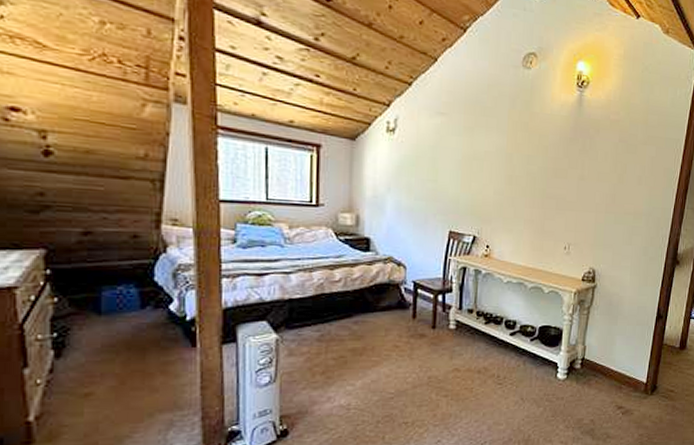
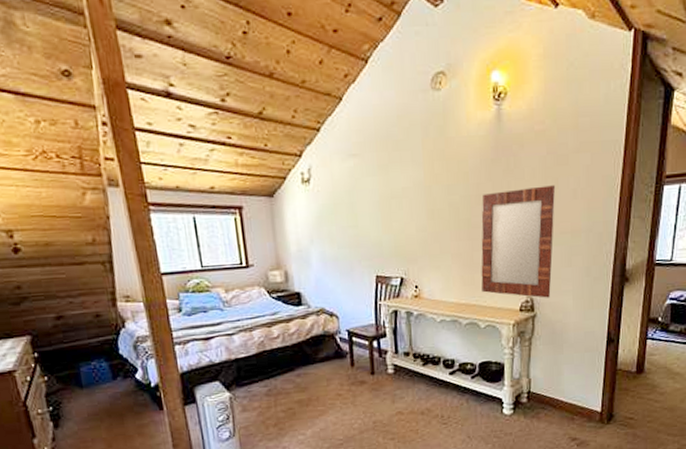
home mirror: none [549,168,624,271] -> present [481,185,556,298]

